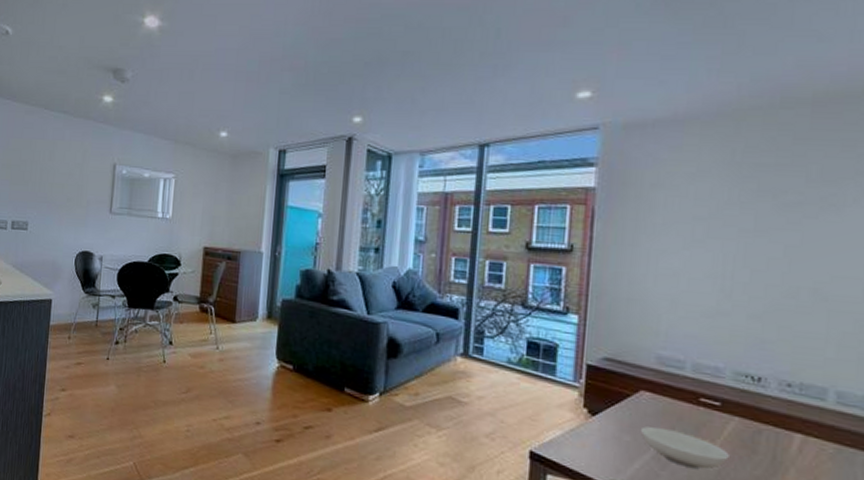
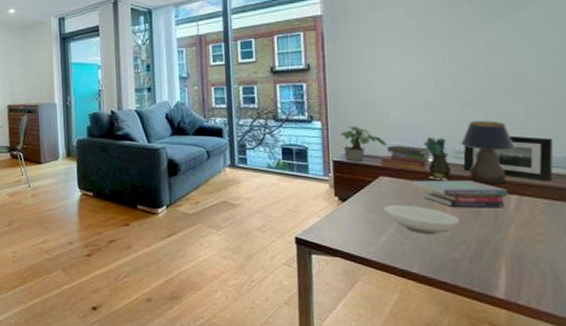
potted plant: none [600,325,653,370] -> present [340,126,386,162]
books: none [644,355,705,392] -> present [381,145,431,172]
books: none [679,401,791,448] -> present [413,181,508,208]
vase: none [698,350,727,403] -> present [424,136,451,178]
table lamp: none [742,338,808,419] -> present [461,121,516,185]
picture frame: none [742,361,854,423] -> present [463,135,554,181]

